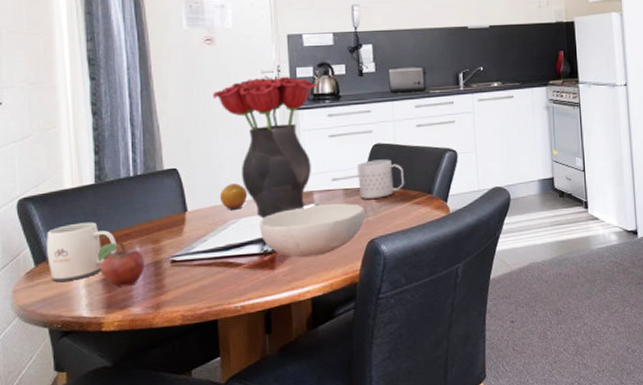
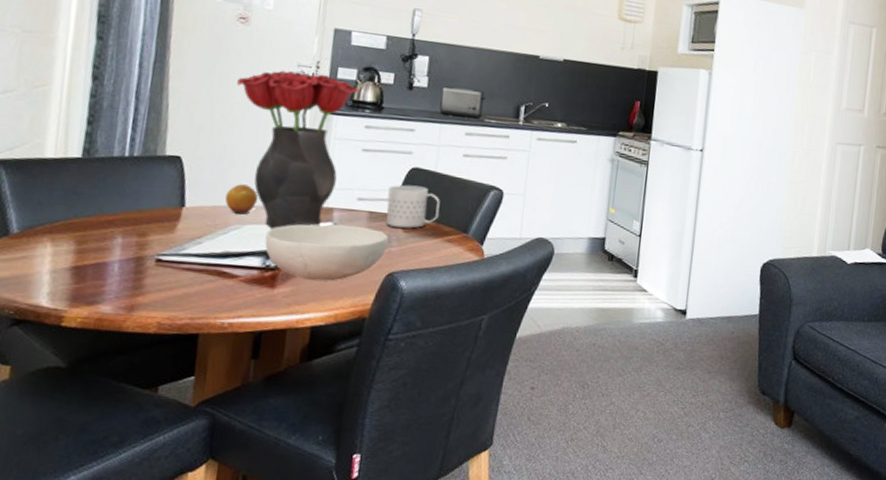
mug: present [47,222,117,282] -> none [10,198,96,263]
fruit: present [97,241,146,287] -> none [70,228,126,280]

